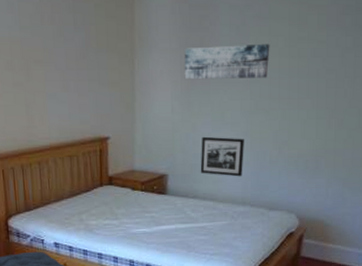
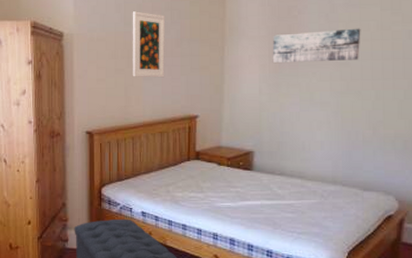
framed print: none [28,13,71,94] -> present [132,11,165,78]
picture frame: present [200,136,244,177] -> none [287,115,335,156]

